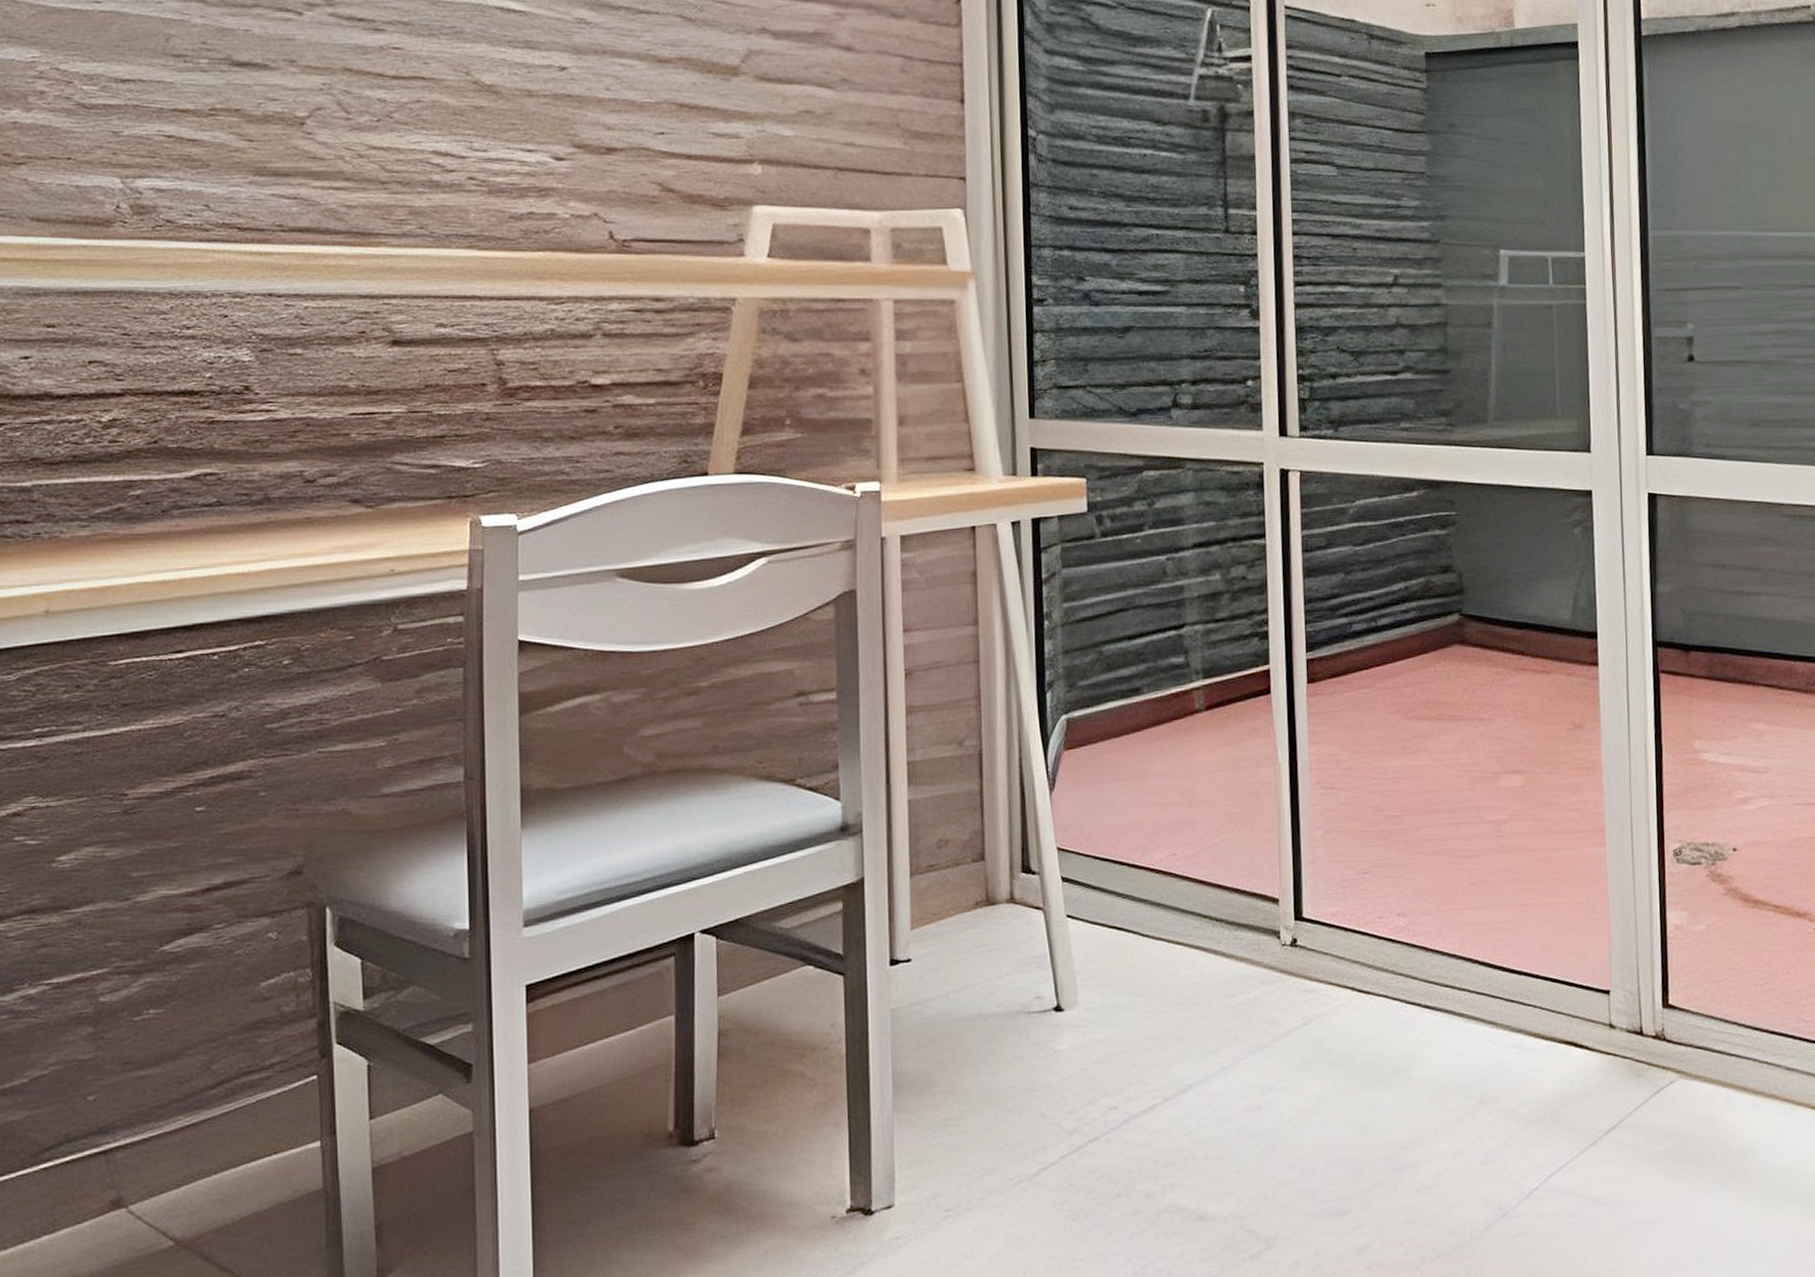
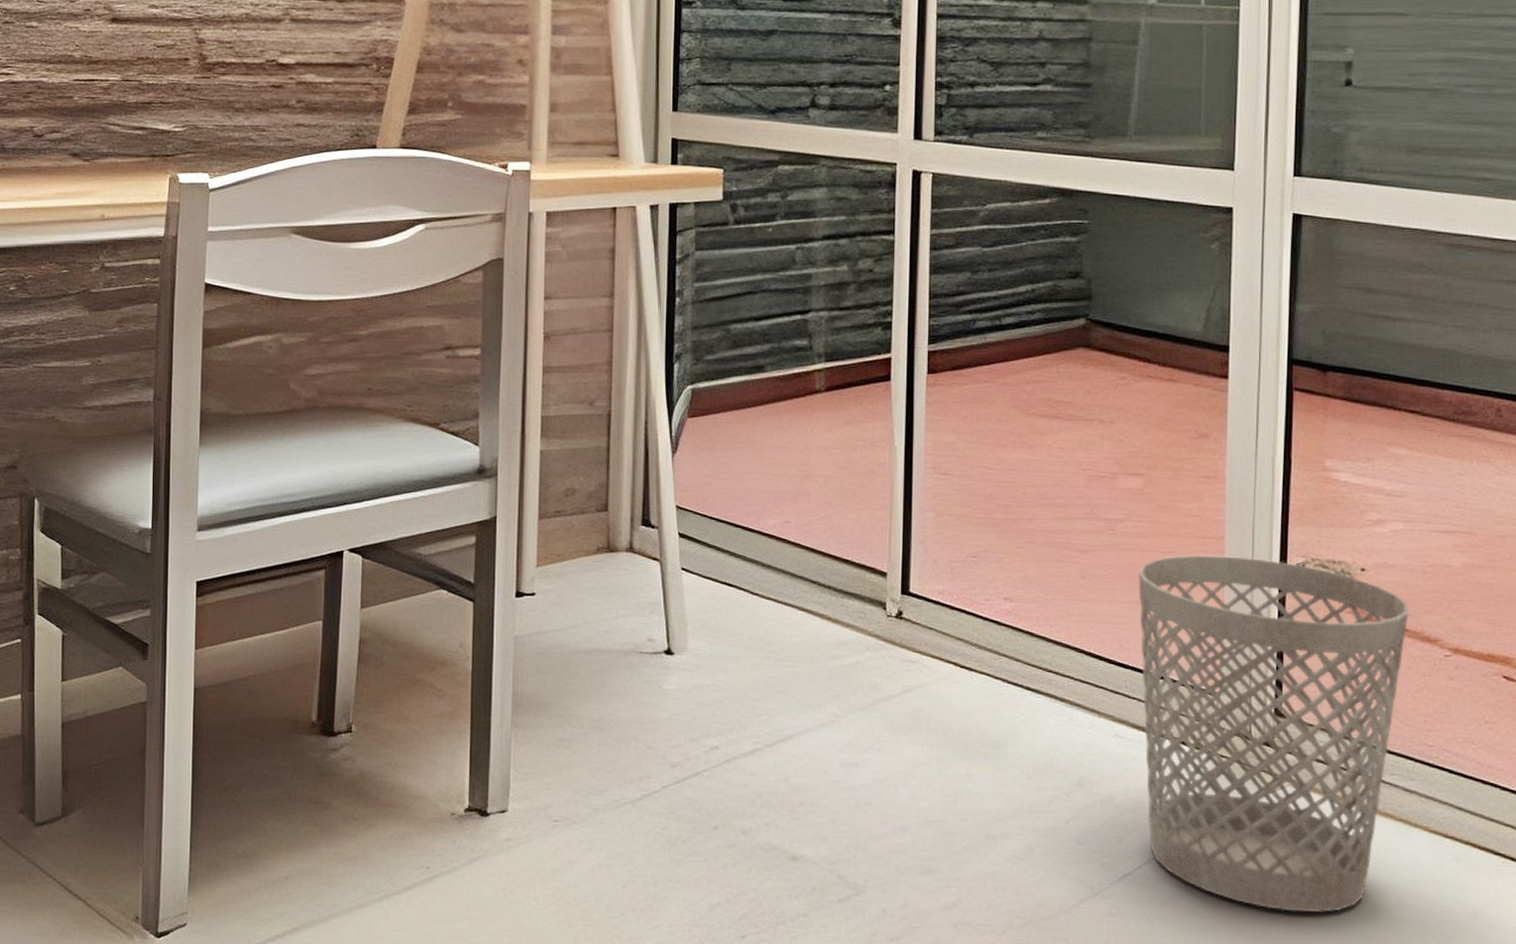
wastebasket: none [1525,847,1780,1208] -> present [1138,555,1410,912]

